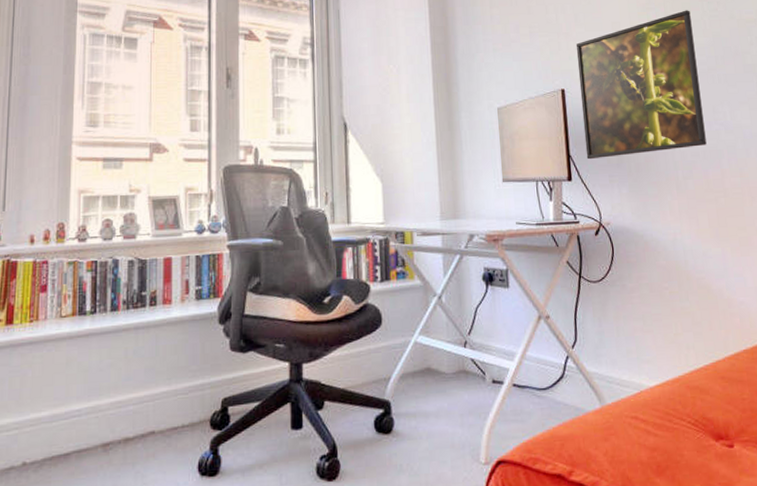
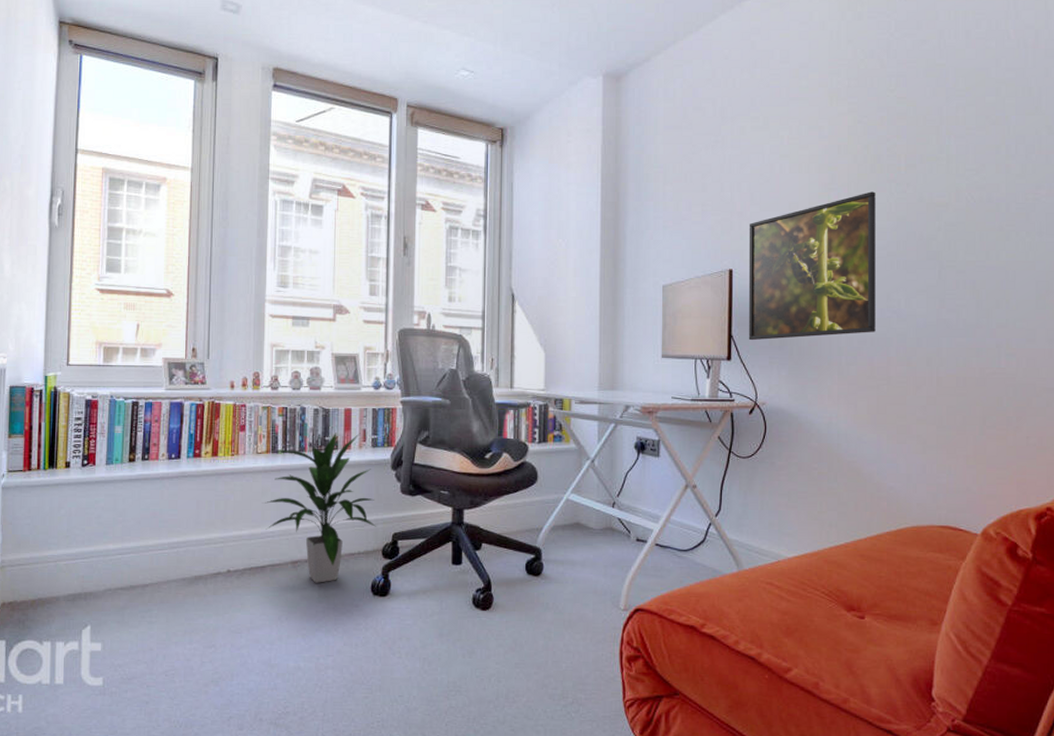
indoor plant: none [70,284,204,468] -> present [265,433,377,583]

